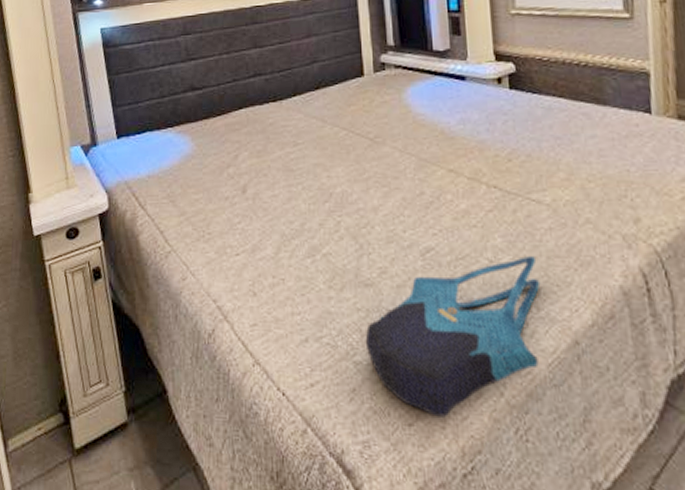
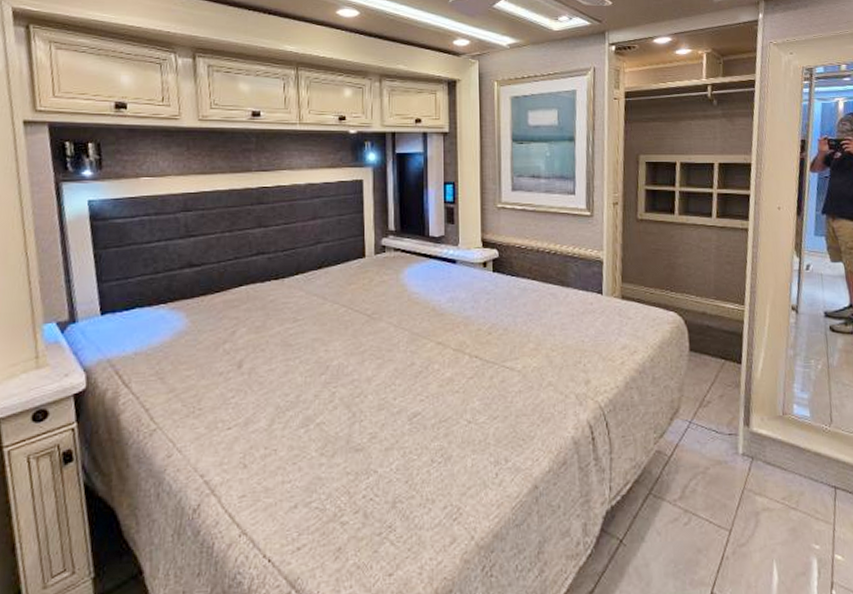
tote bag: present [365,256,541,417] -> none [352,416,510,565]

